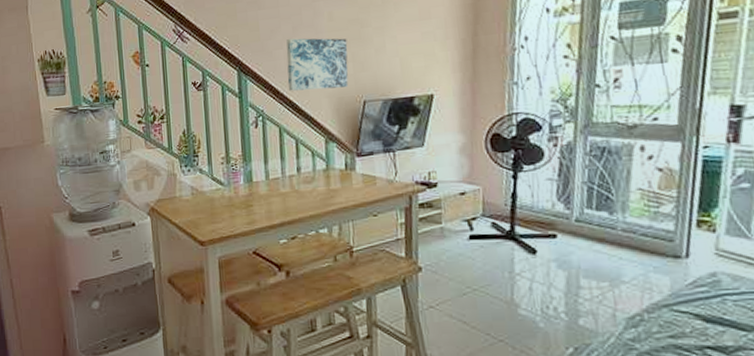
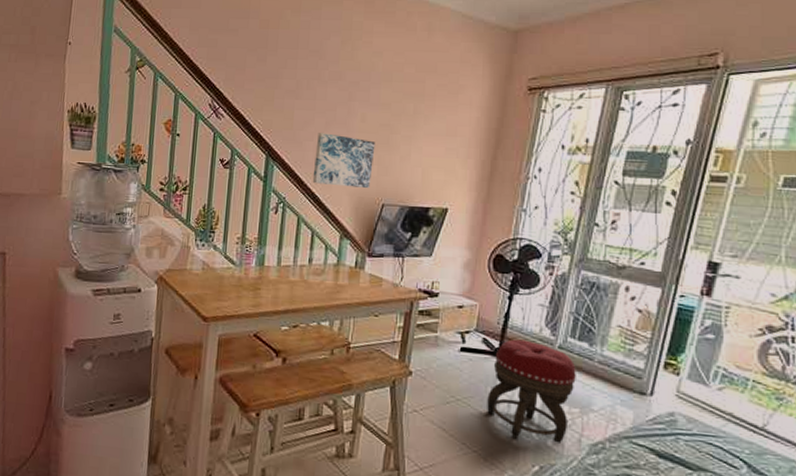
footstool: none [505,218,600,322] -> present [487,339,576,444]

